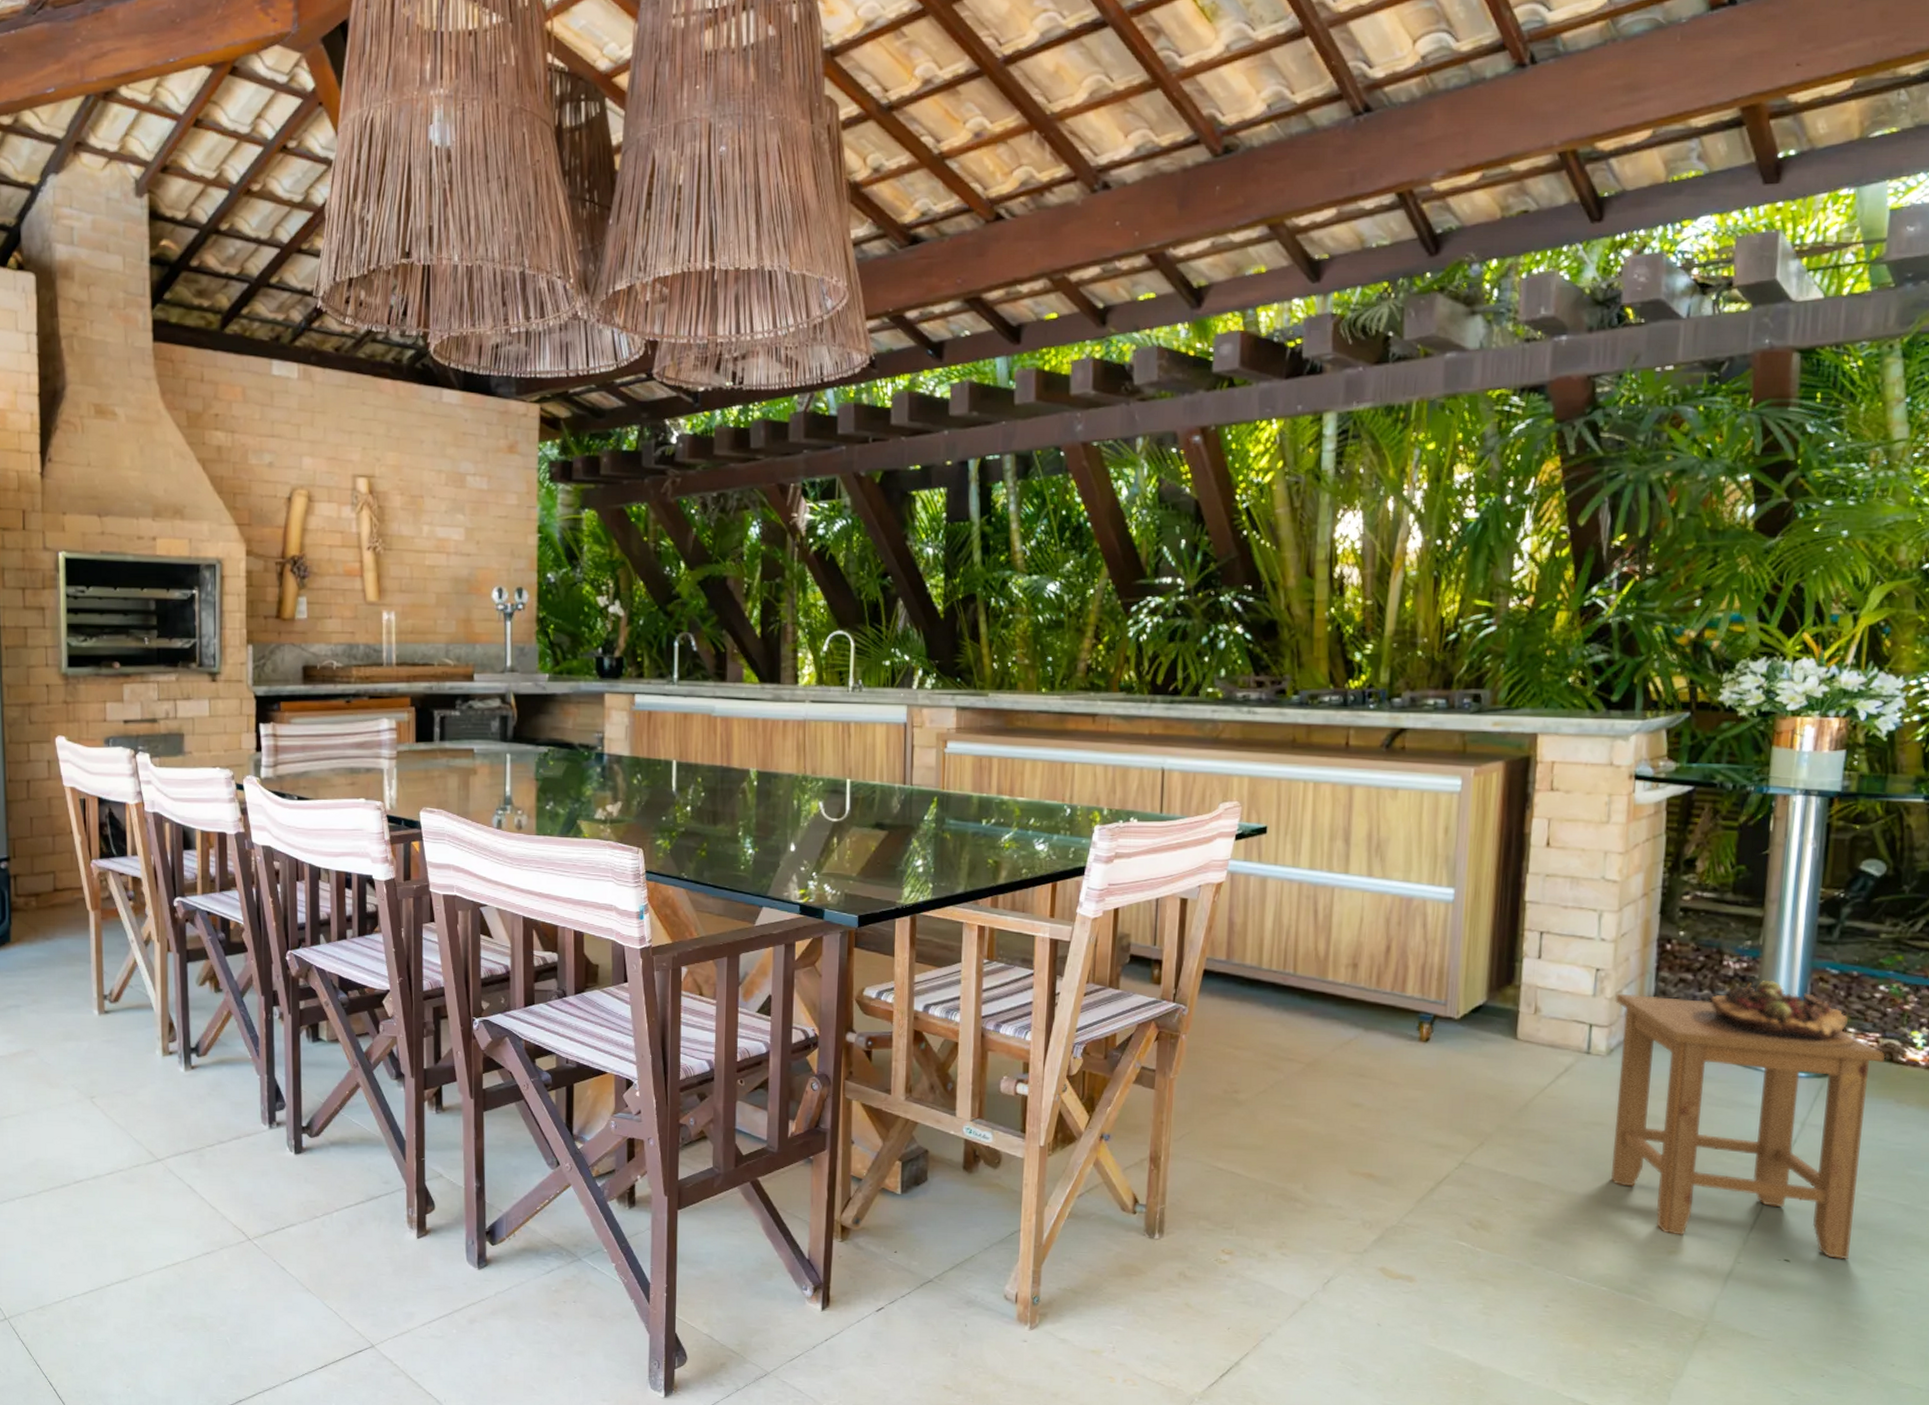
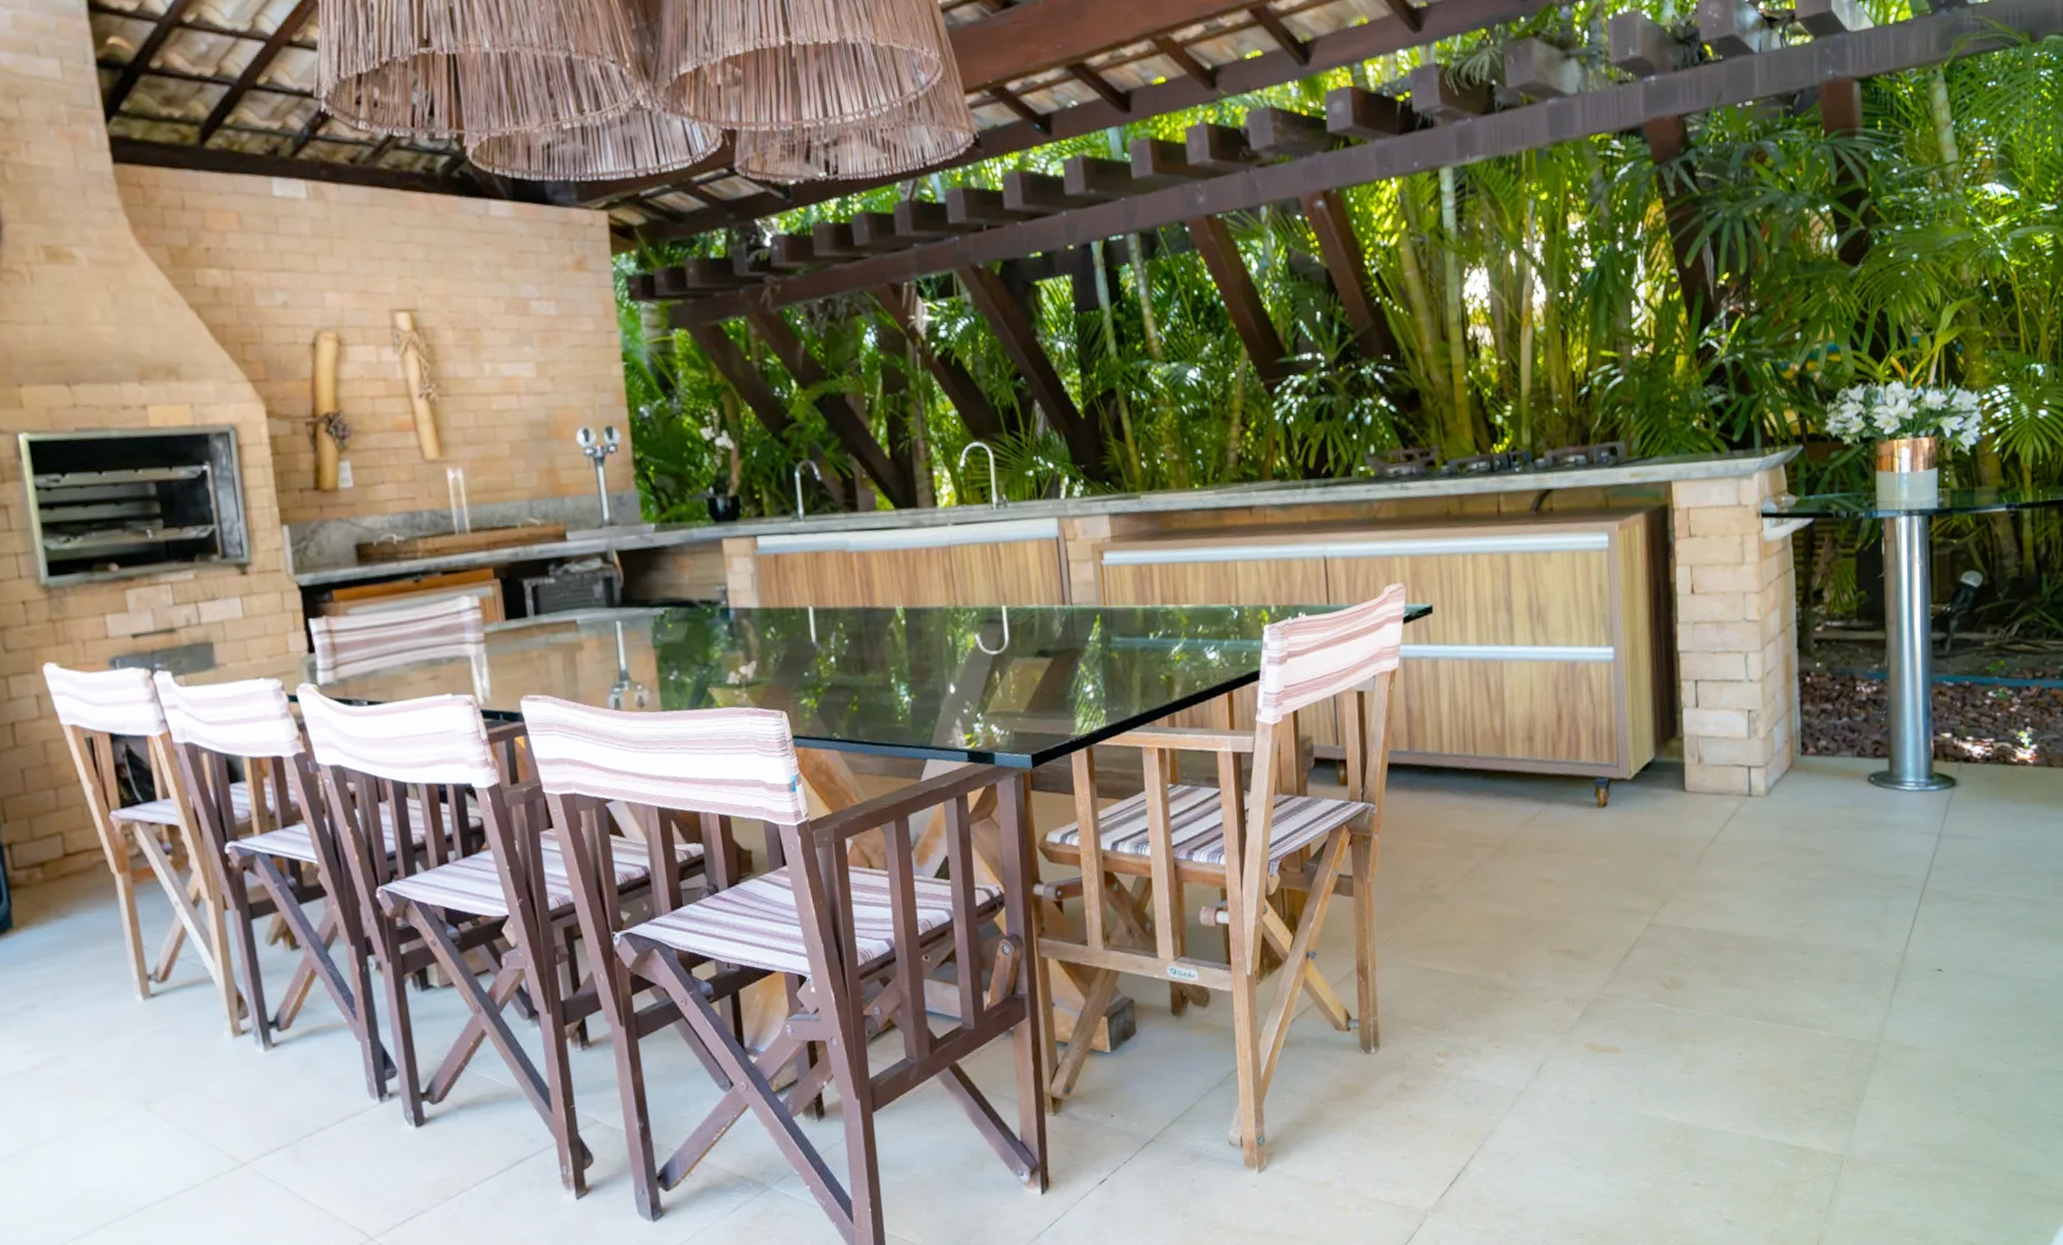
stool: present [1611,993,1886,1260] -> none [1768,728,2000,963]
succulent plant: present [1692,979,1855,1046] -> none [1835,700,1974,759]

